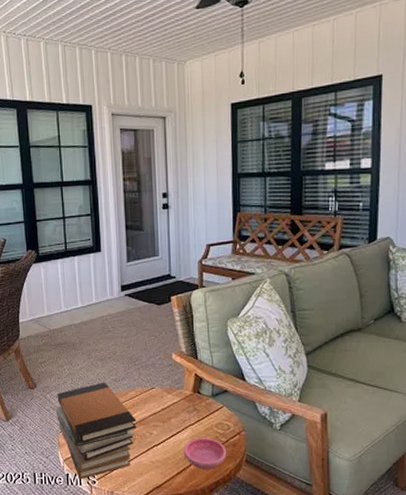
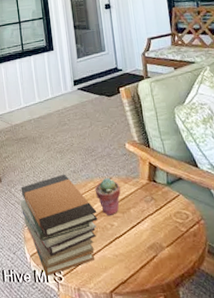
potted succulent: none [135,387,163,425] -> present [94,177,121,216]
saucer: present [183,438,227,469] -> none [145,228,189,262]

